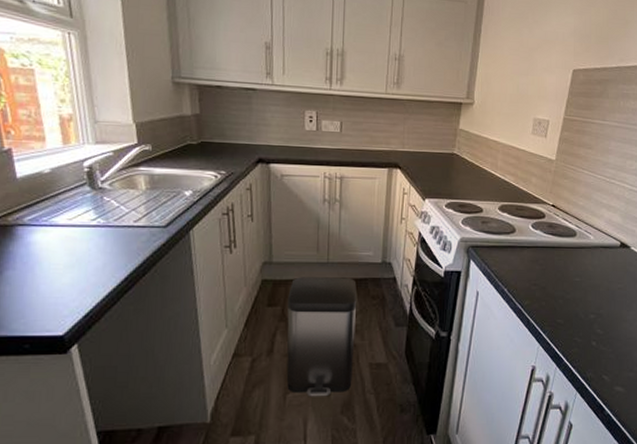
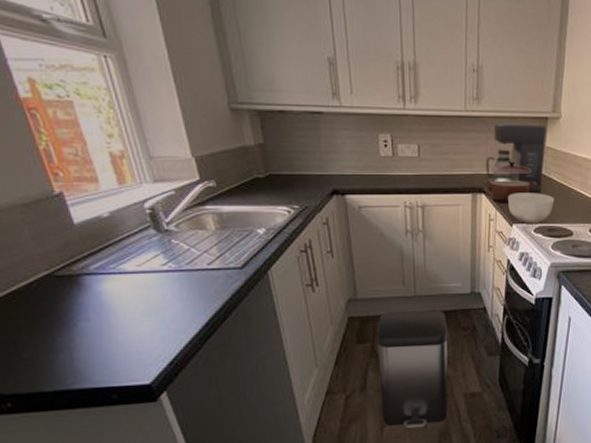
saucepan: none [400,140,449,179] -> present [484,161,537,204]
coffee maker: none [403,105,461,172] -> present [486,122,547,194]
bowl: none [422,169,466,200] -> present [508,193,555,225]

